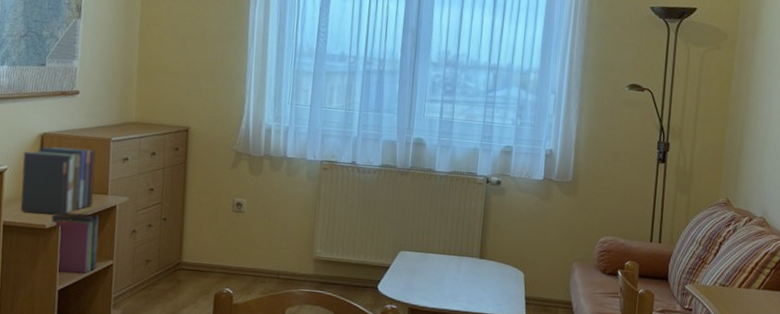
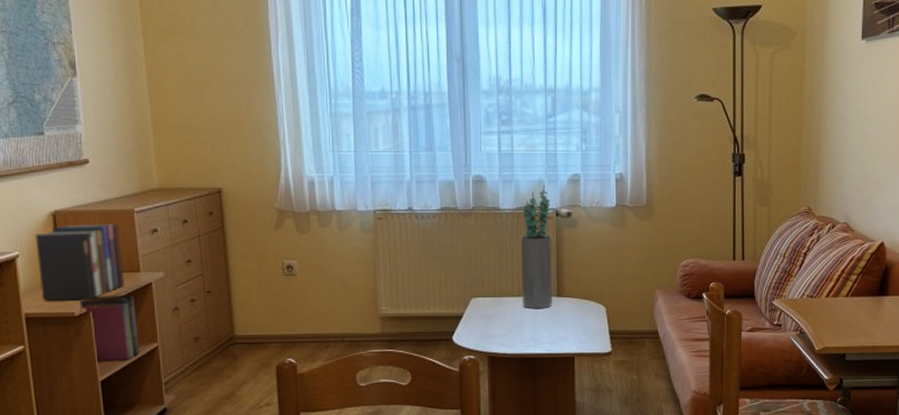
vase: none [446,154,483,269] -> present [521,186,553,309]

